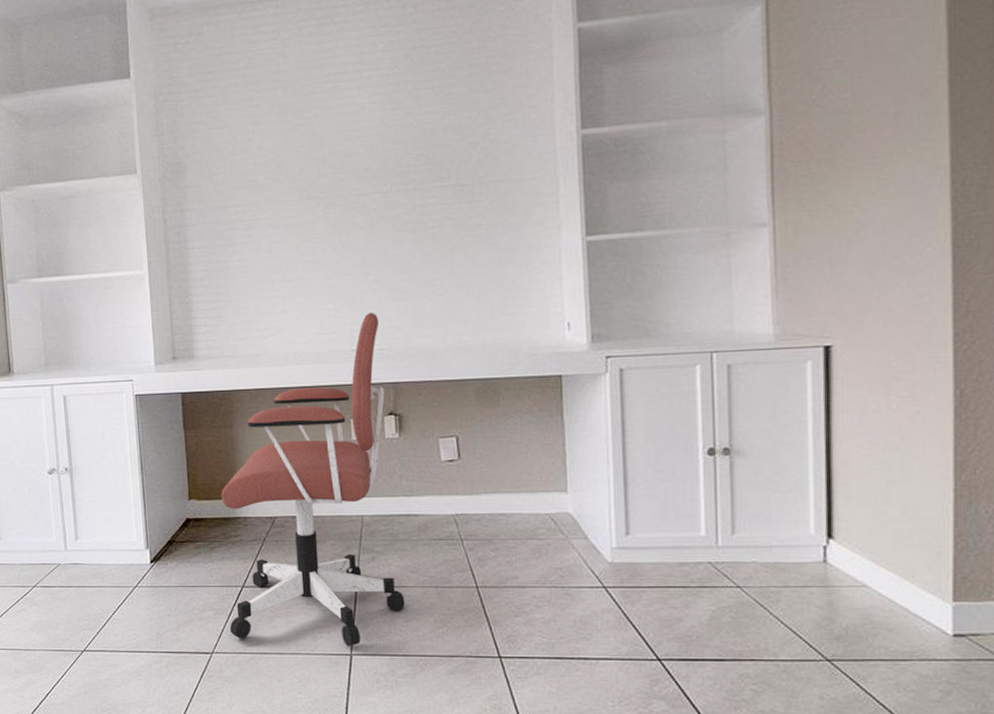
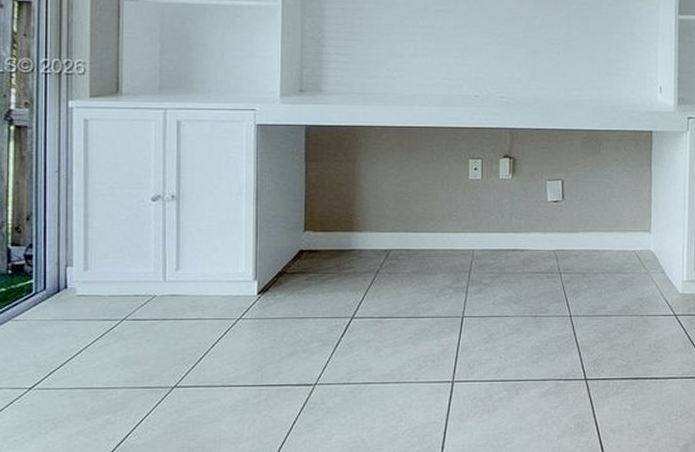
office chair: present [221,313,405,647] -> none [335,64,506,375]

